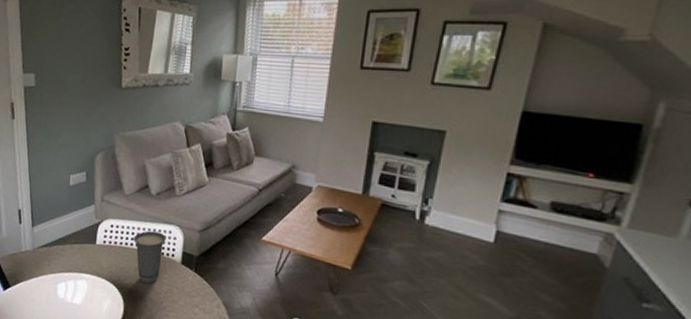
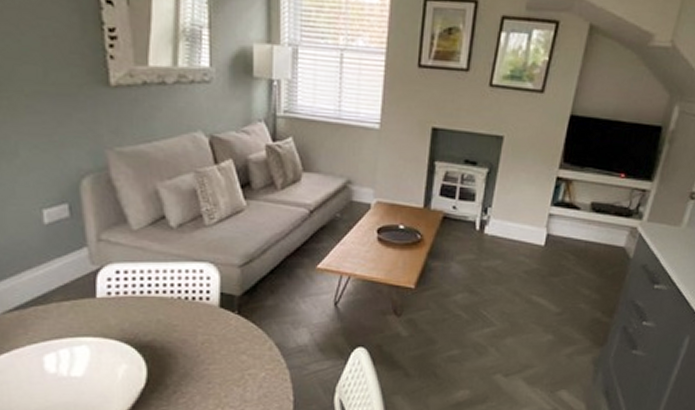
cup: present [133,231,166,284] -> none [151,272,197,336]

